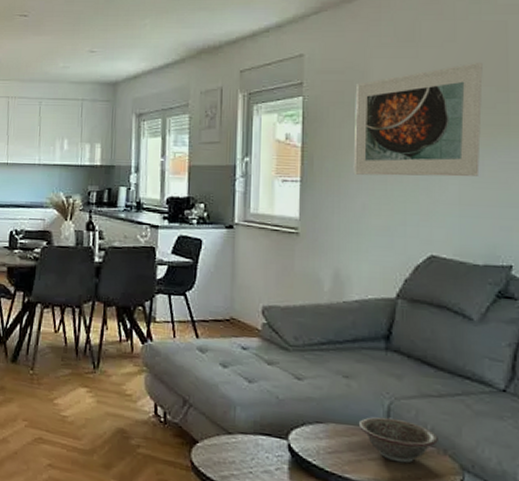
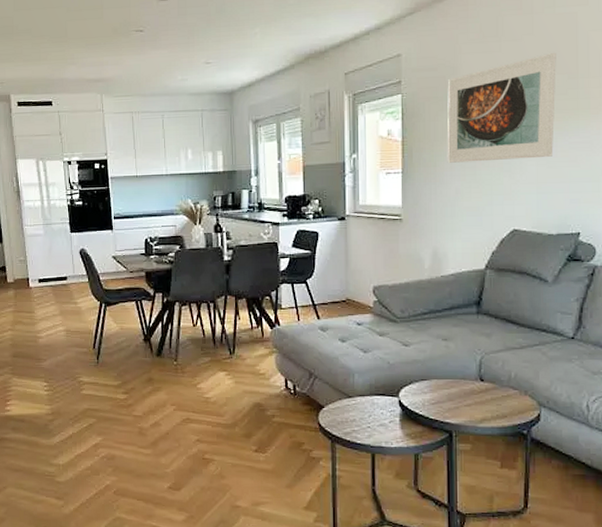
decorative bowl: present [358,417,438,464] -> none [456,369,520,405]

